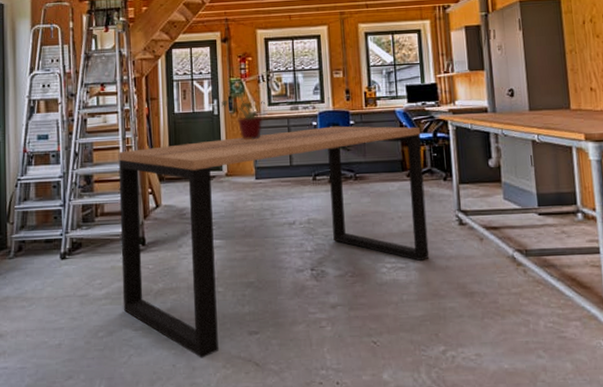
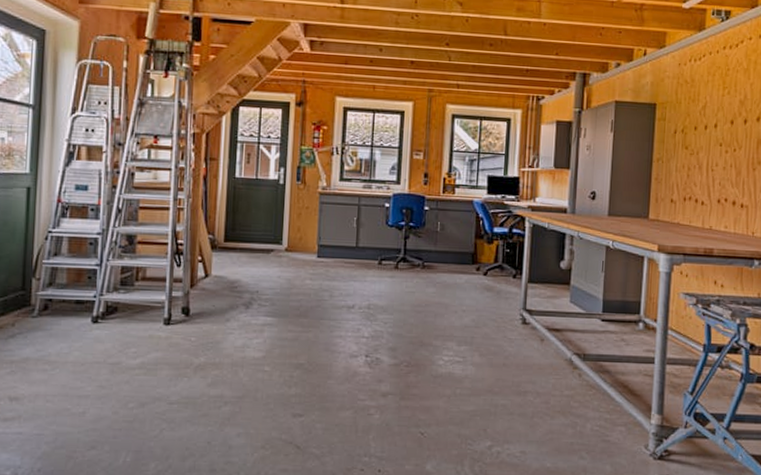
dining table: present [118,126,430,358] -> none [158,210,497,437]
potted plant: present [220,86,266,140] -> none [287,157,337,215]

